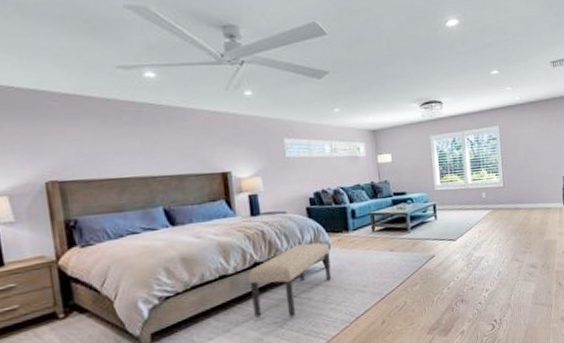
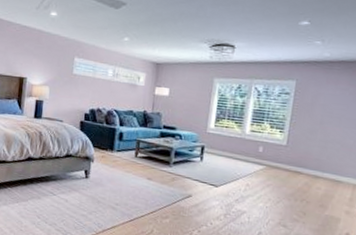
bench: present [247,242,332,318] -> none [19,151,94,212]

